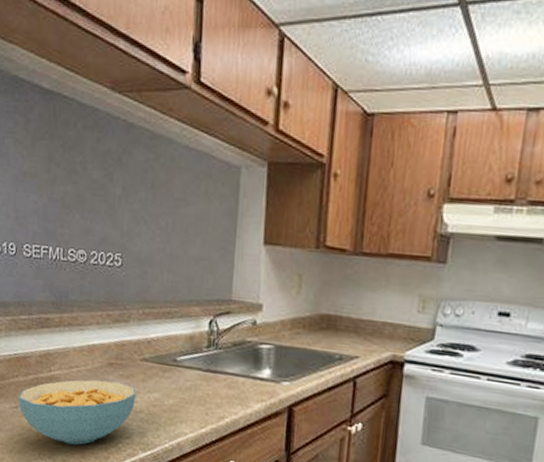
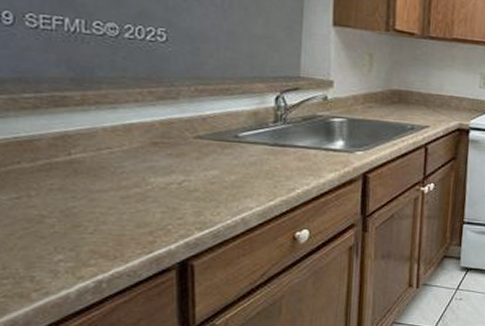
cereal bowl: present [19,379,137,445] -> none [22,160,189,233]

